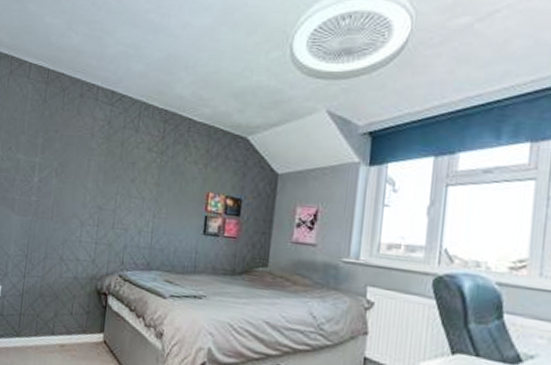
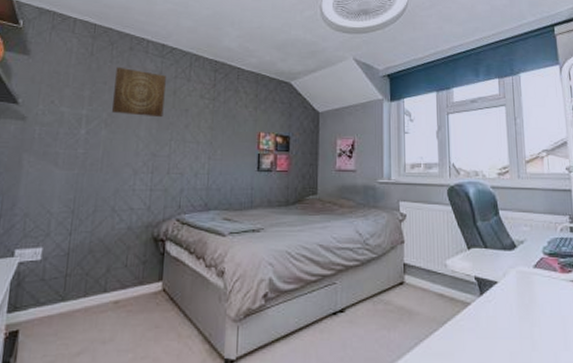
wall art: none [61,114,115,170] -> present [111,66,166,118]

